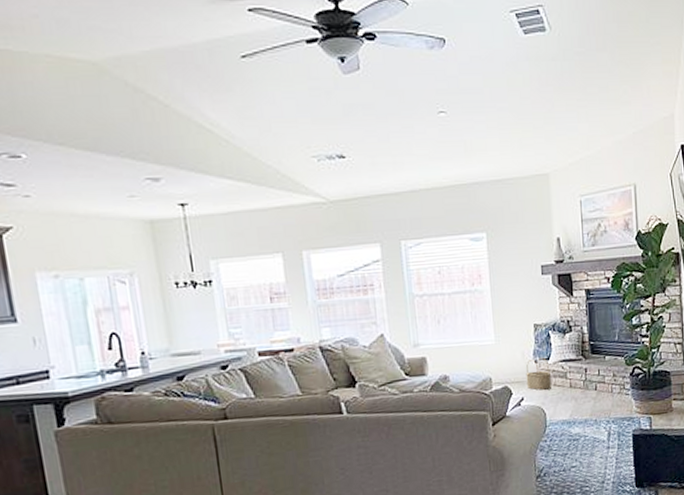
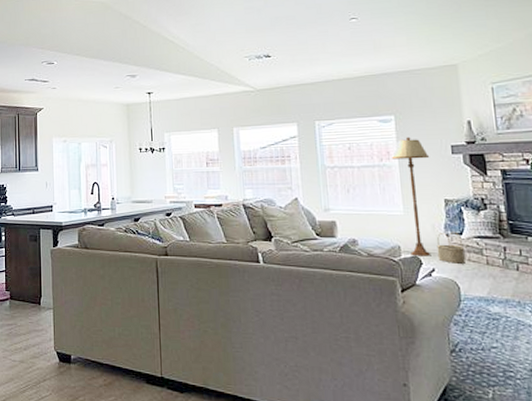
floor lamp: none [483,257,521,387] -> present [391,137,430,256]

